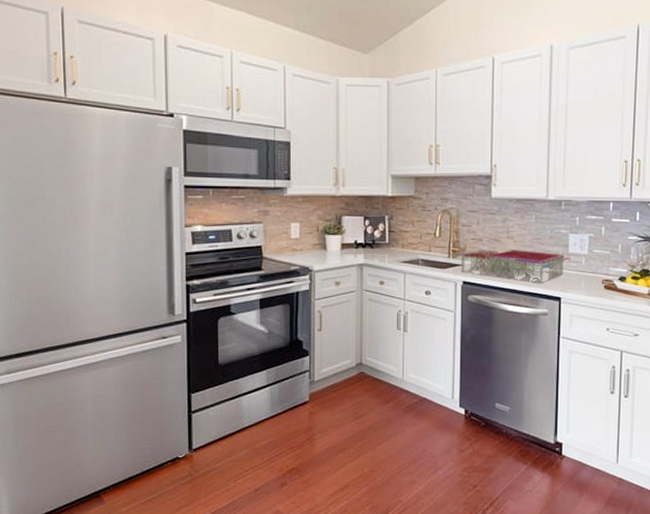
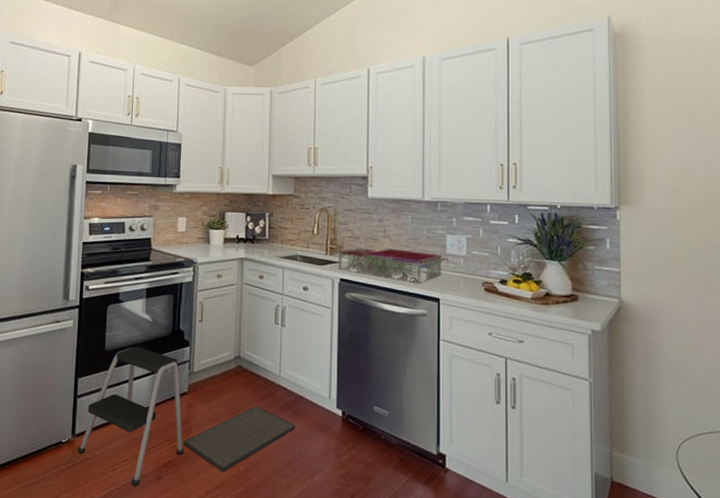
step stool: none [196,359,307,494] -> present [77,347,184,486]
doormat: none [307,410,419,474] -> present [184,406,295,472]

